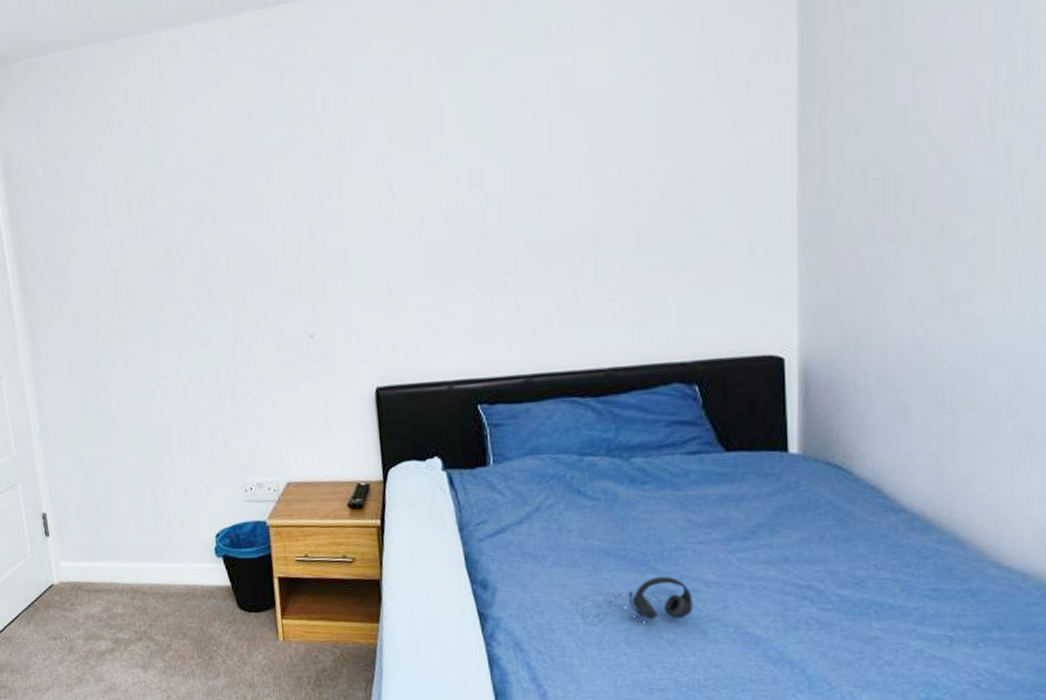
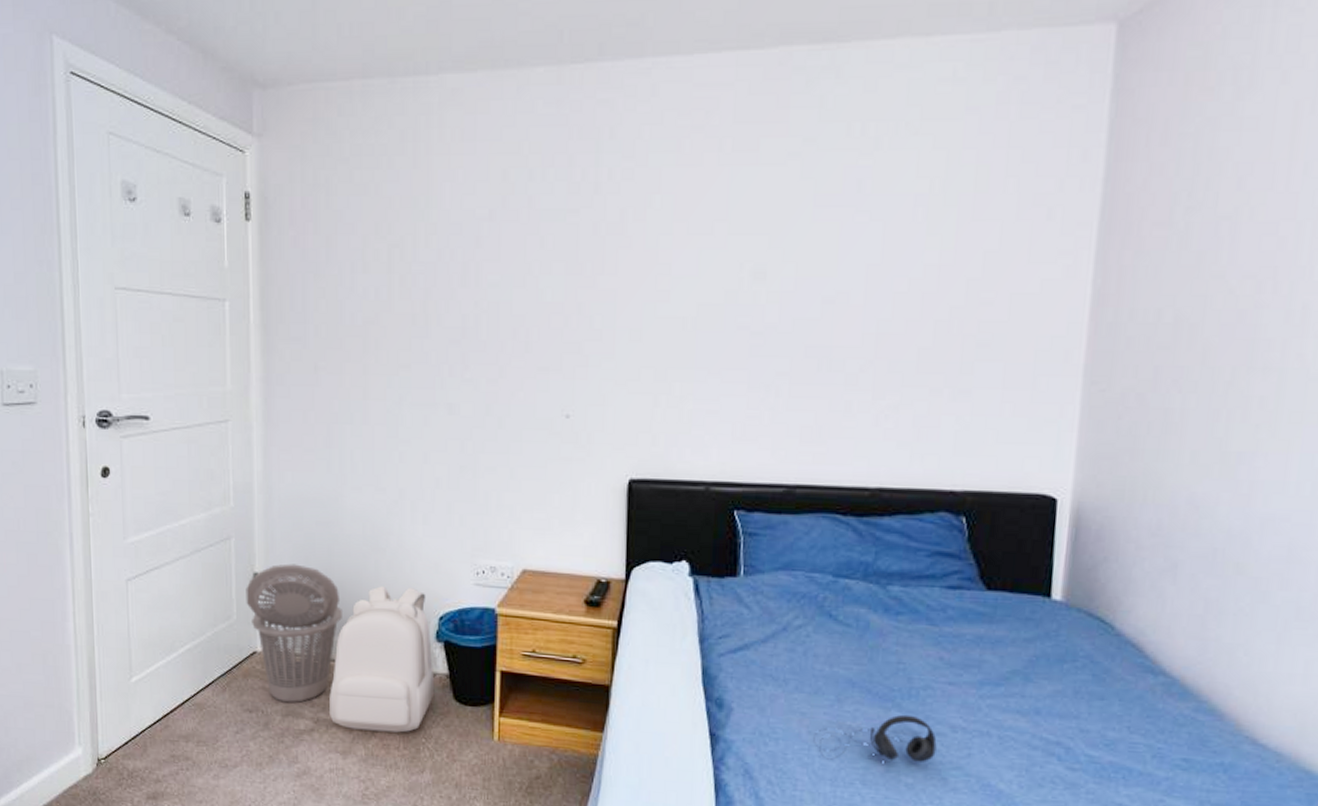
laundry basket: none [36,501,127,628] -> present [246,564,342,703]
backpack: none [124,511,220,645] -> present [329,586,435,733]

